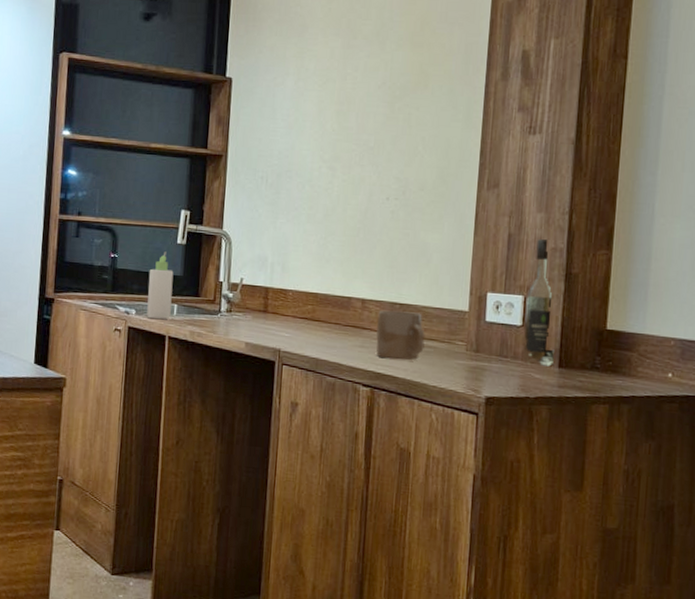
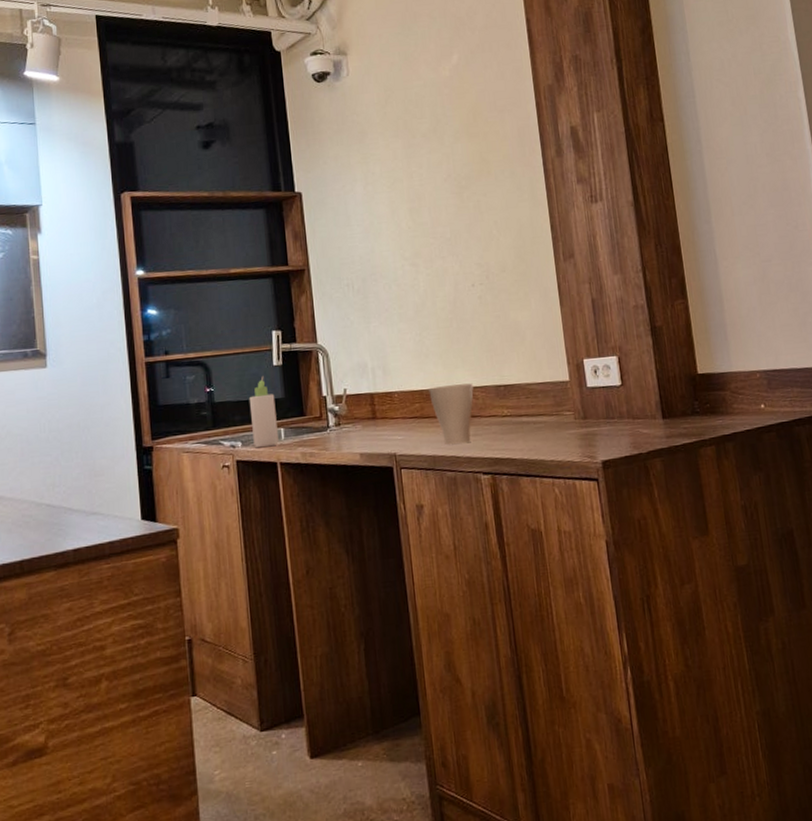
cup: none [323,292,369,353] -> present [429,383,474,446]
mug: present [376,310,425,360] -> none [485,391,535,443]
bottle: present [522,239,554,367] -> none [619,299,657,422]

